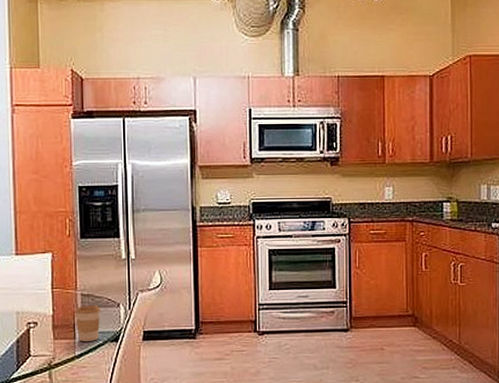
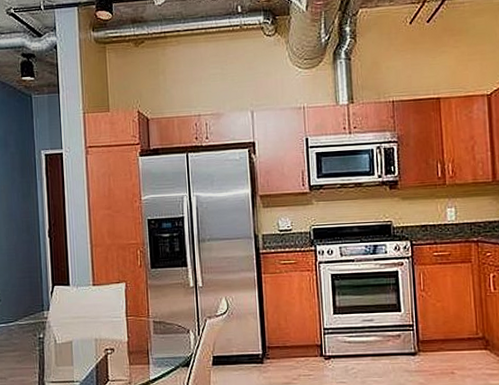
coffee cup: present [74,305,100,341] -> none [148,332,172,366]

